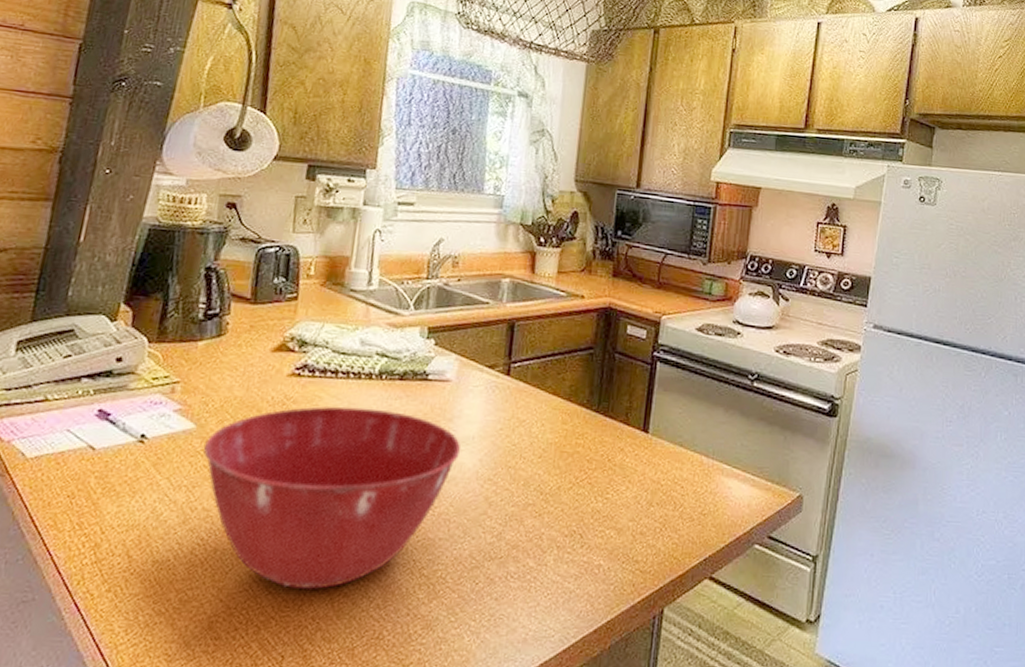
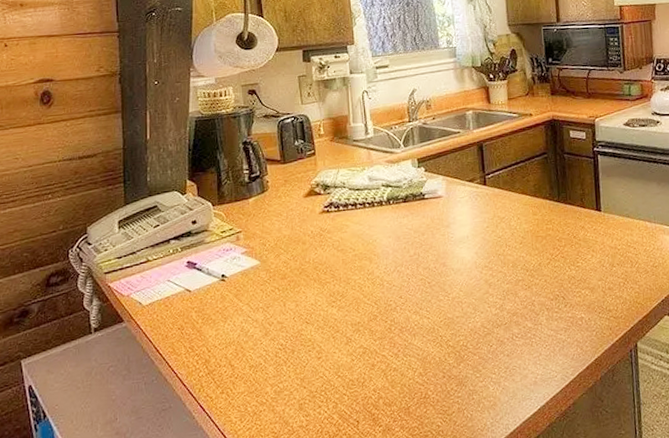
mixing bowl: present [203,406,461,590] -> none [268,227,460,371]

